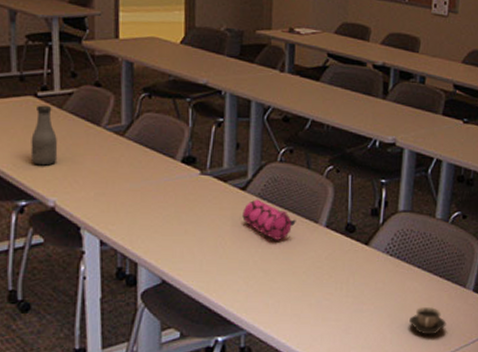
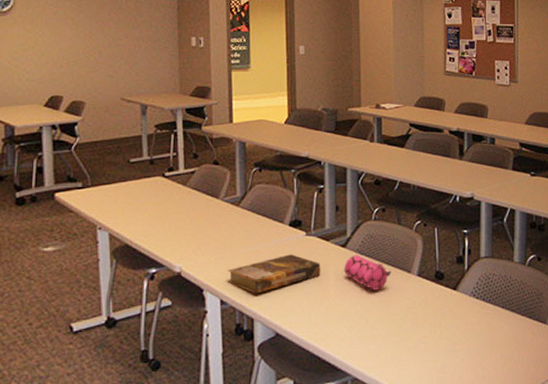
bottle: present [30,105,58,166] -> none [159,183,183,236]
book: none [109,194,216,236] -> present [228,254,321,294]
cup: present [409,307,446,335] -> none [498,344,532,371]

